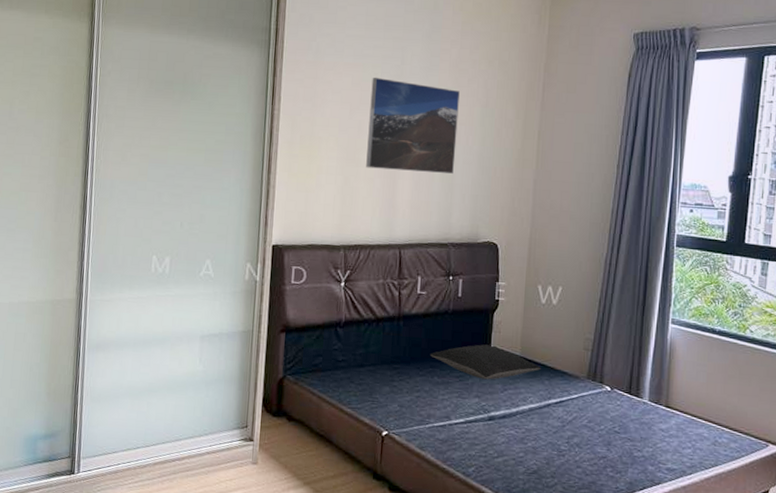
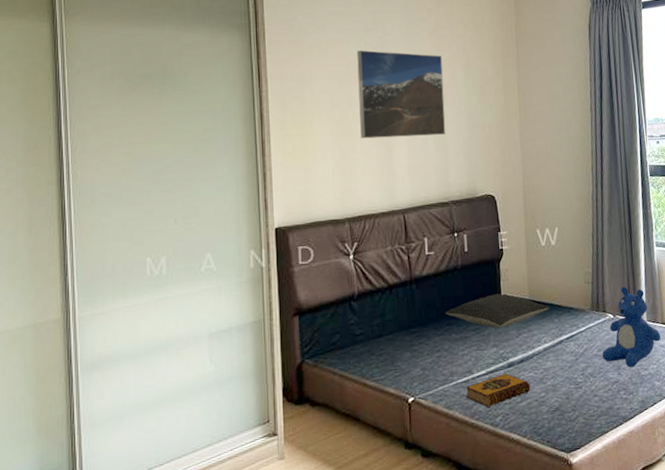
hardback book: none [440,426,510,456] -> present [466,373,531,407]
teddy bear: none [593,360,663,446] -> present [602,287,661,368]

